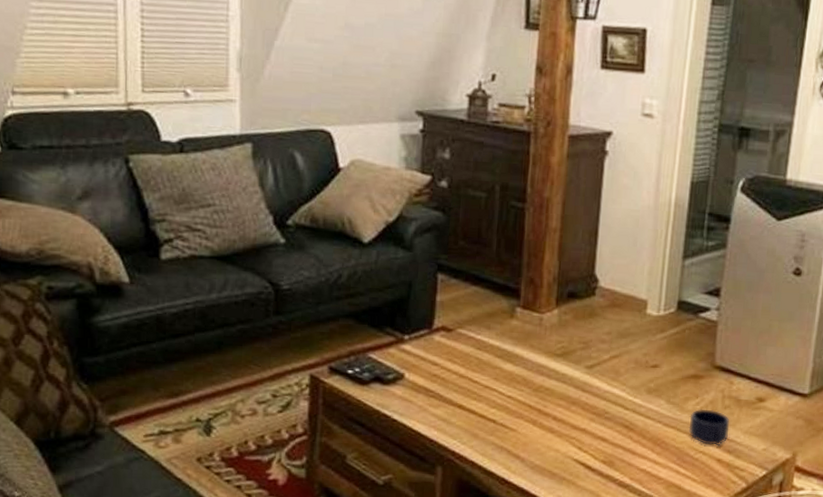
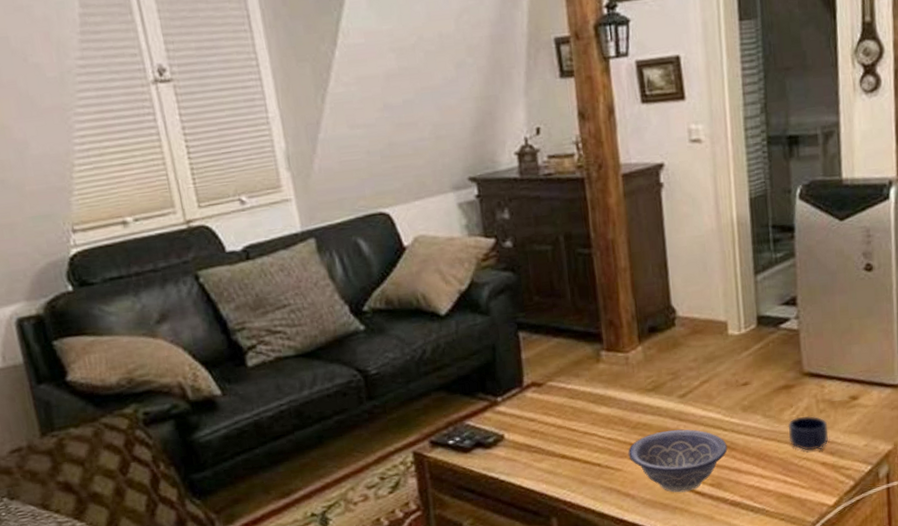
decorative bowl: none [525,398,626,464] -> present [628,429,728,493]

